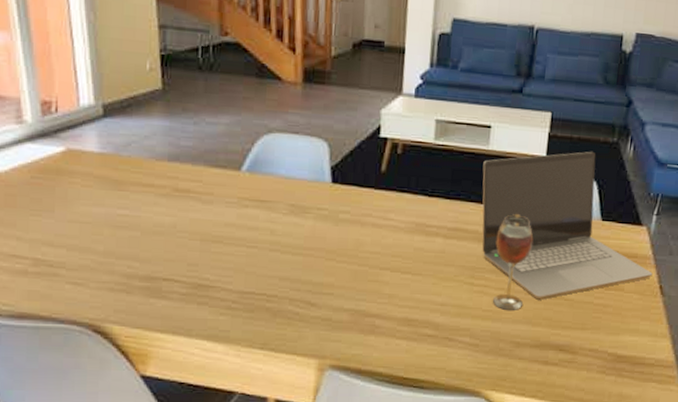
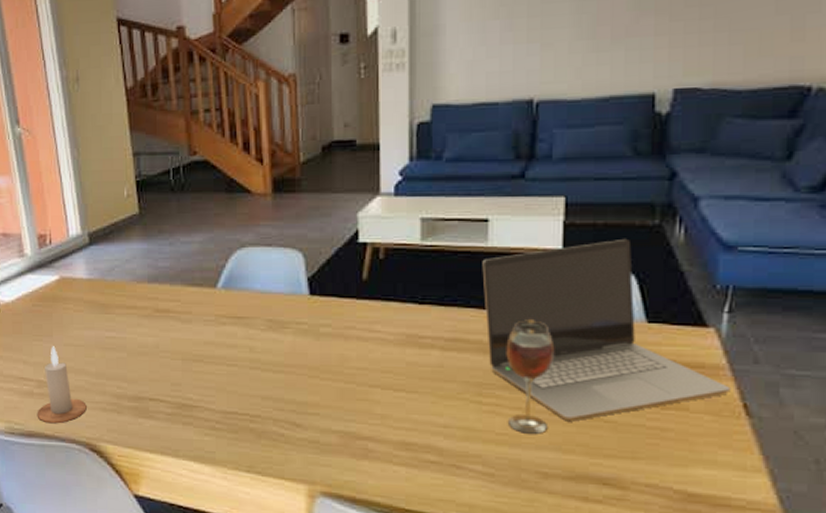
candle: none [31,222,91,305] -> present [37,346,87,424]

